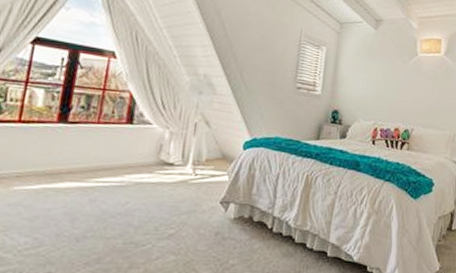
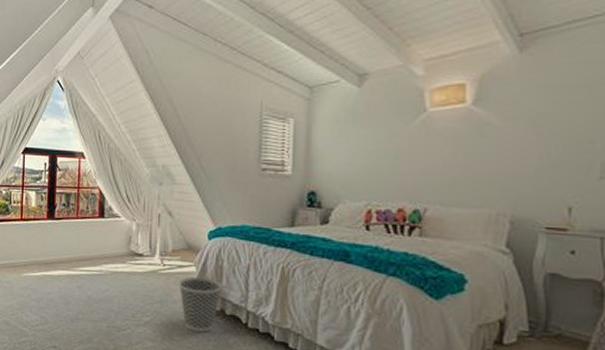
wastebasket: none [209,186,252,240] -> present [178,276,222,333]

